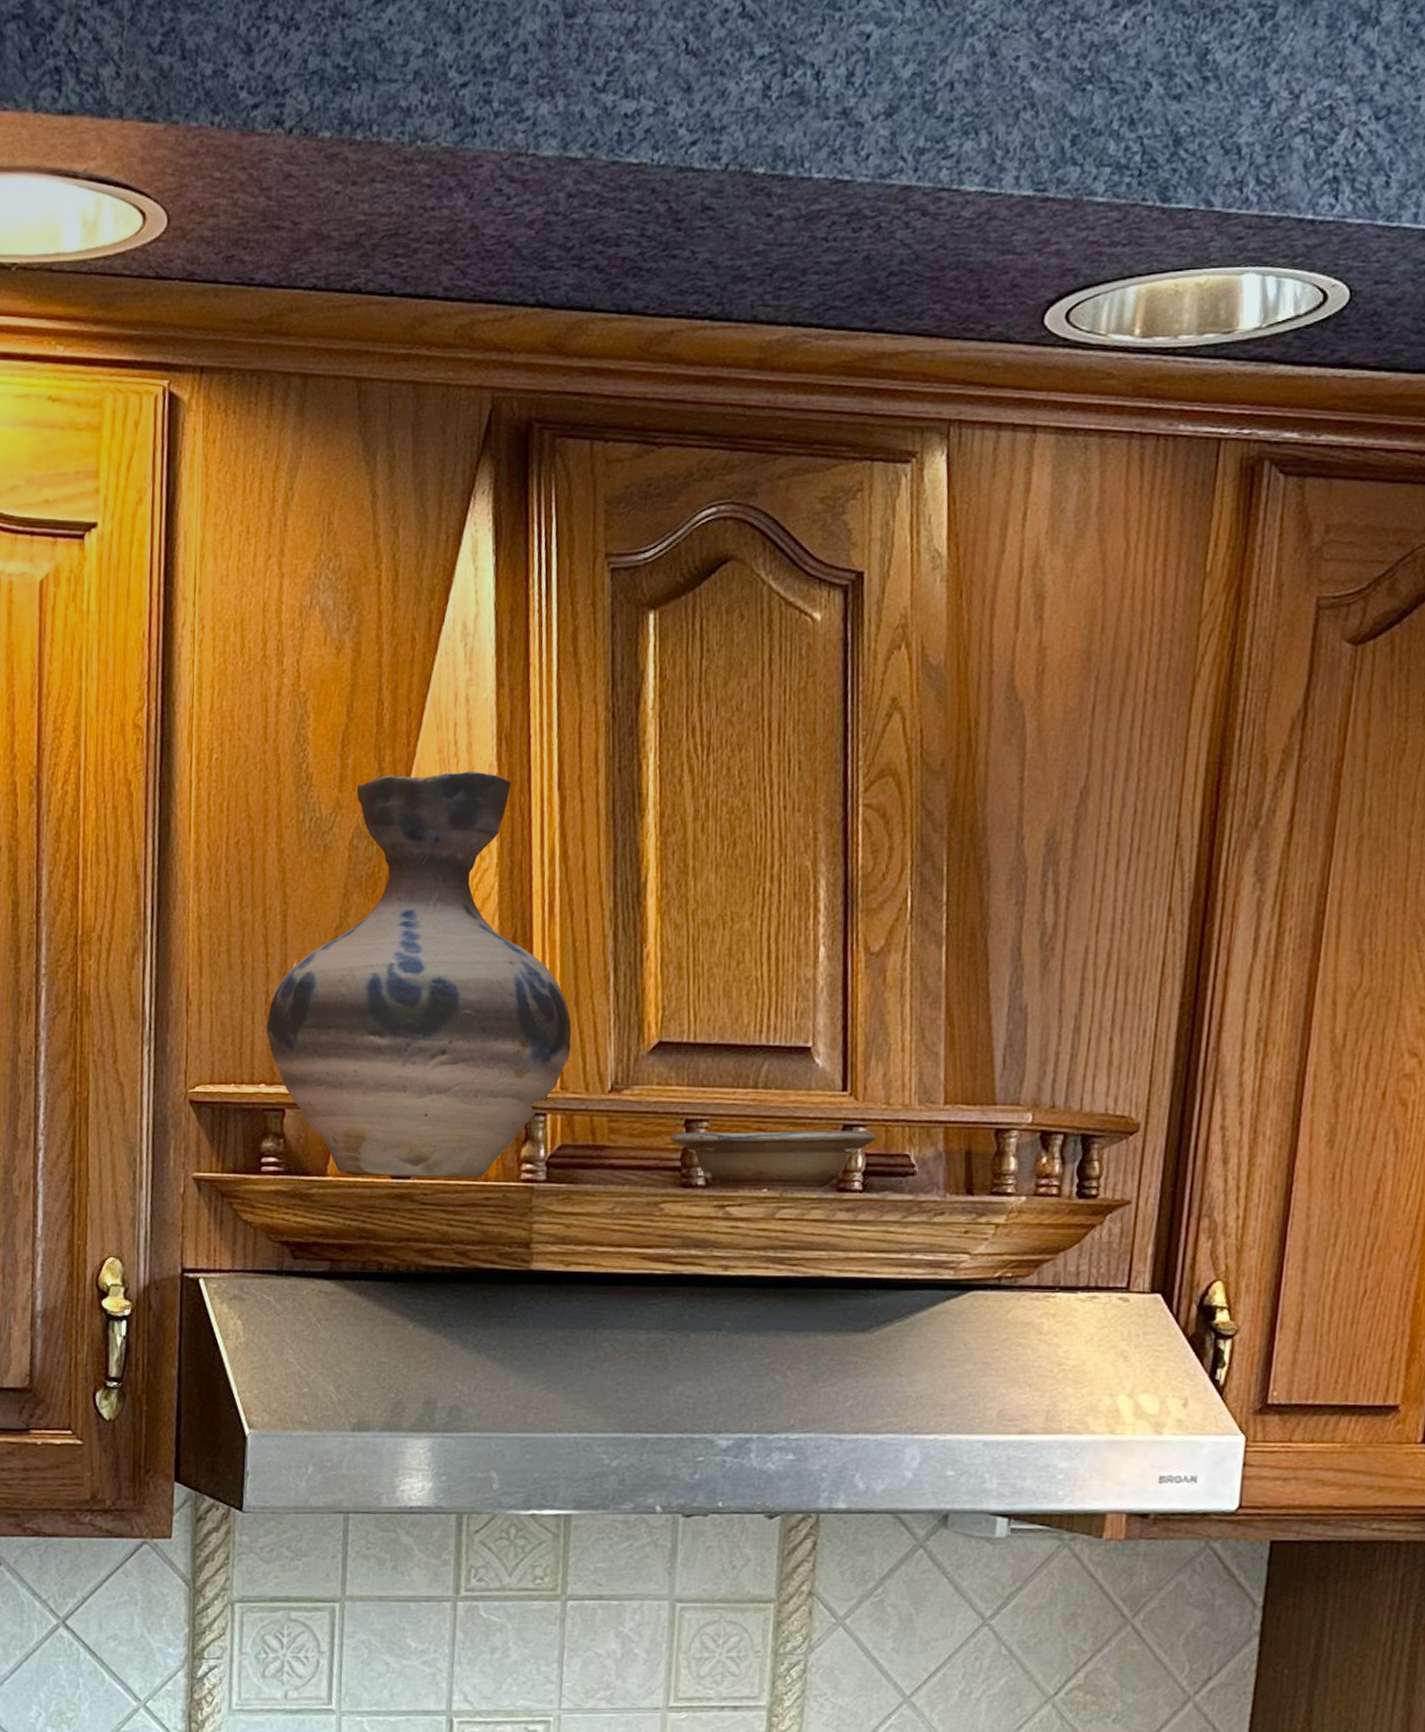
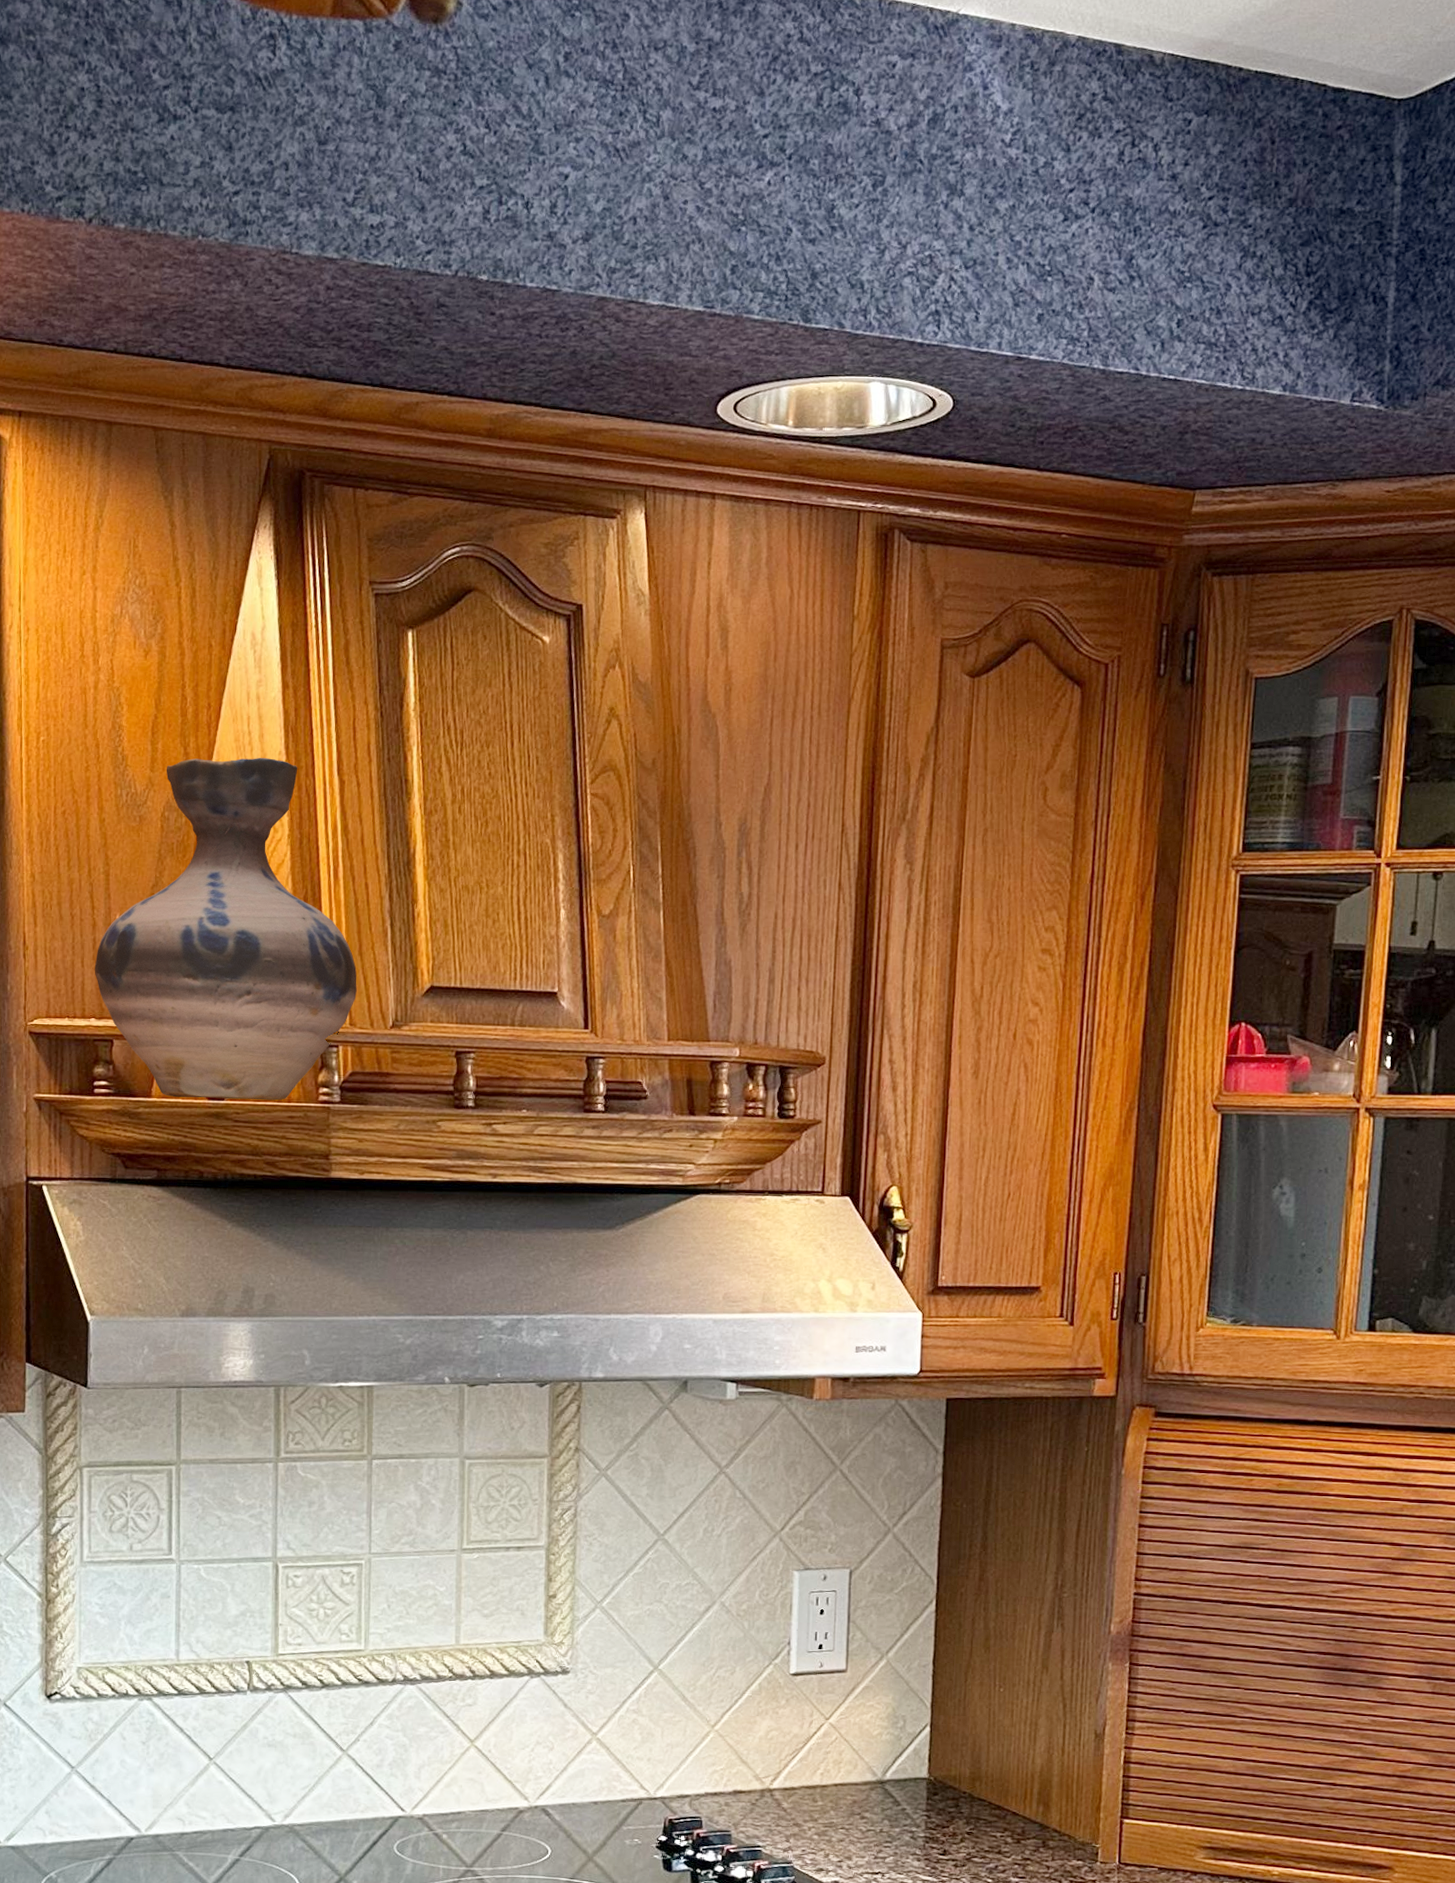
decorative plate: present [669,1130,878,1188] -> none [443,1061,616,1109]

